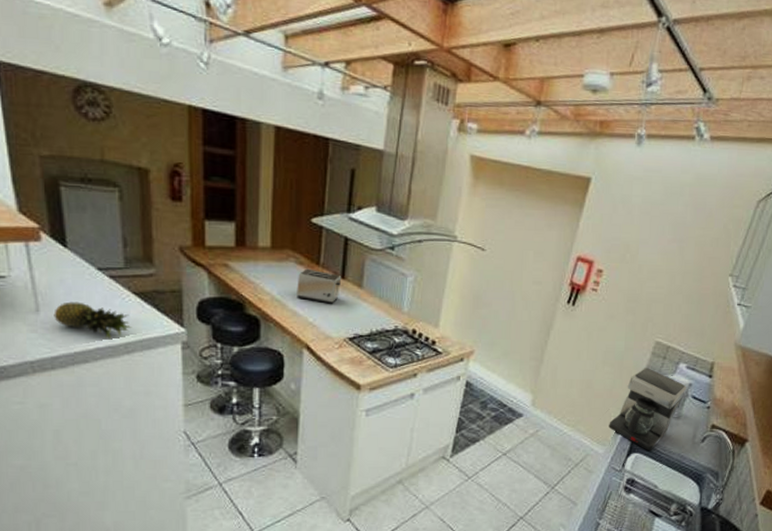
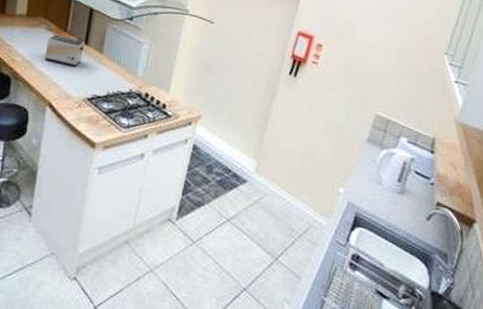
coffee maker: present [609,368,687,452] -> none [332,140,409,227]

